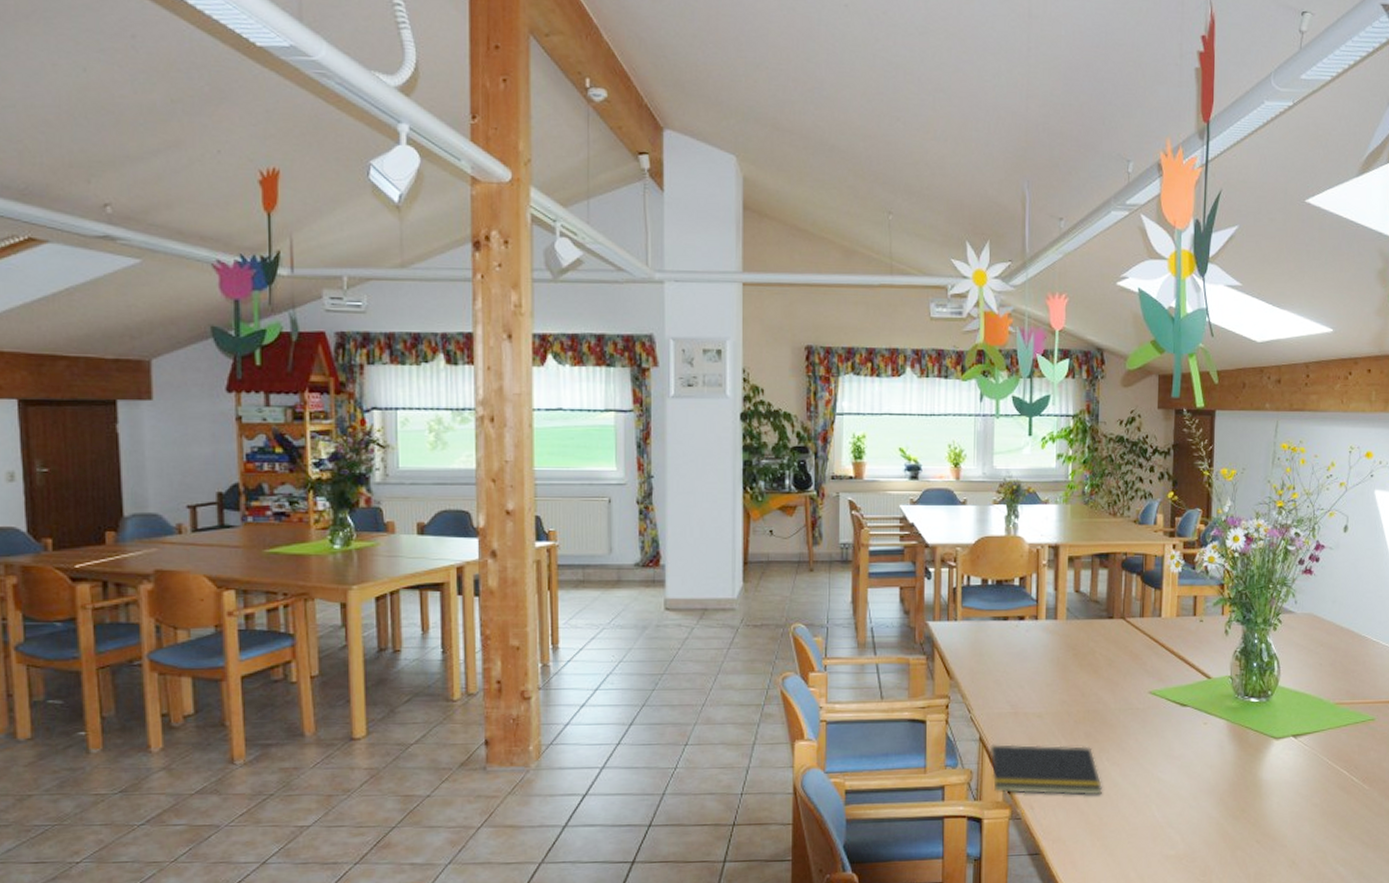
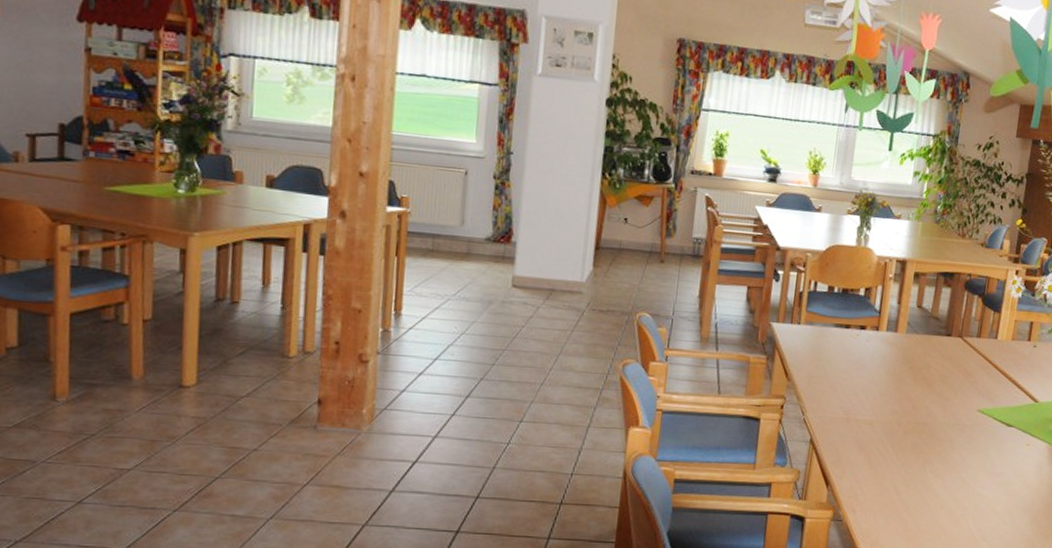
notepad: present [989,744,1102,795] -> none [817,447,924,504]

